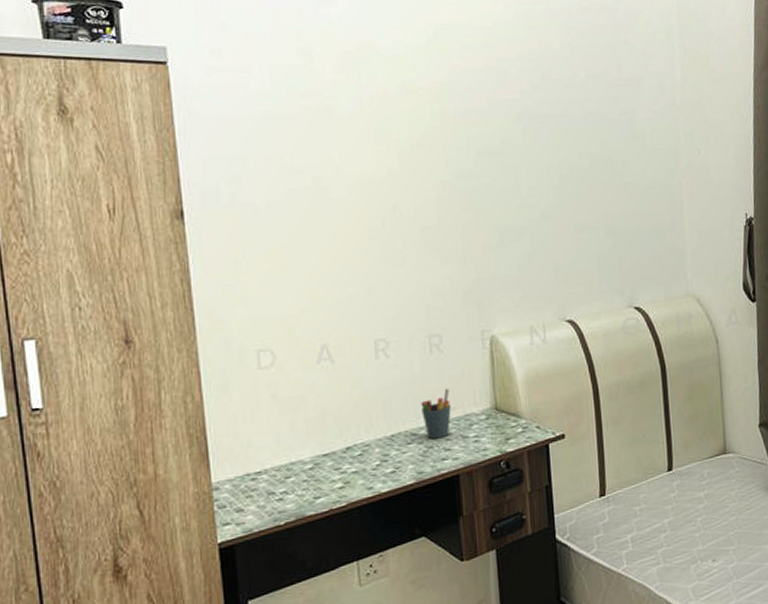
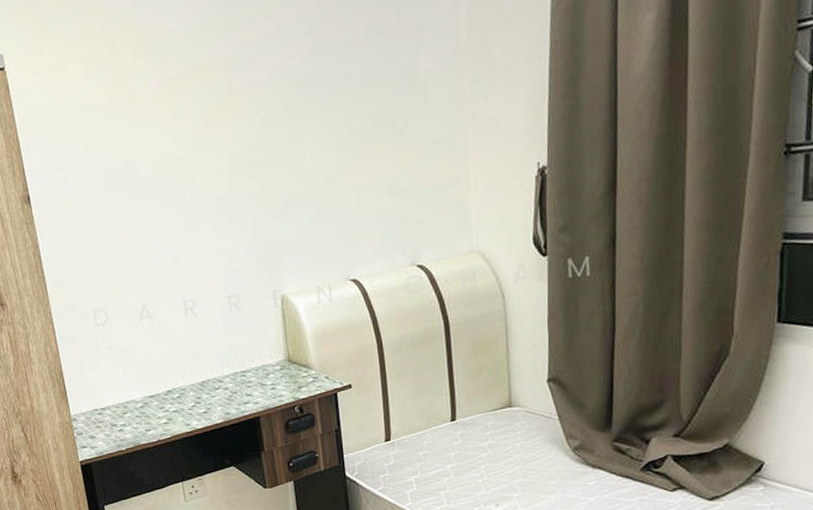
pen holder: present [421,388,451,439] -> none [225,342,251,386]

